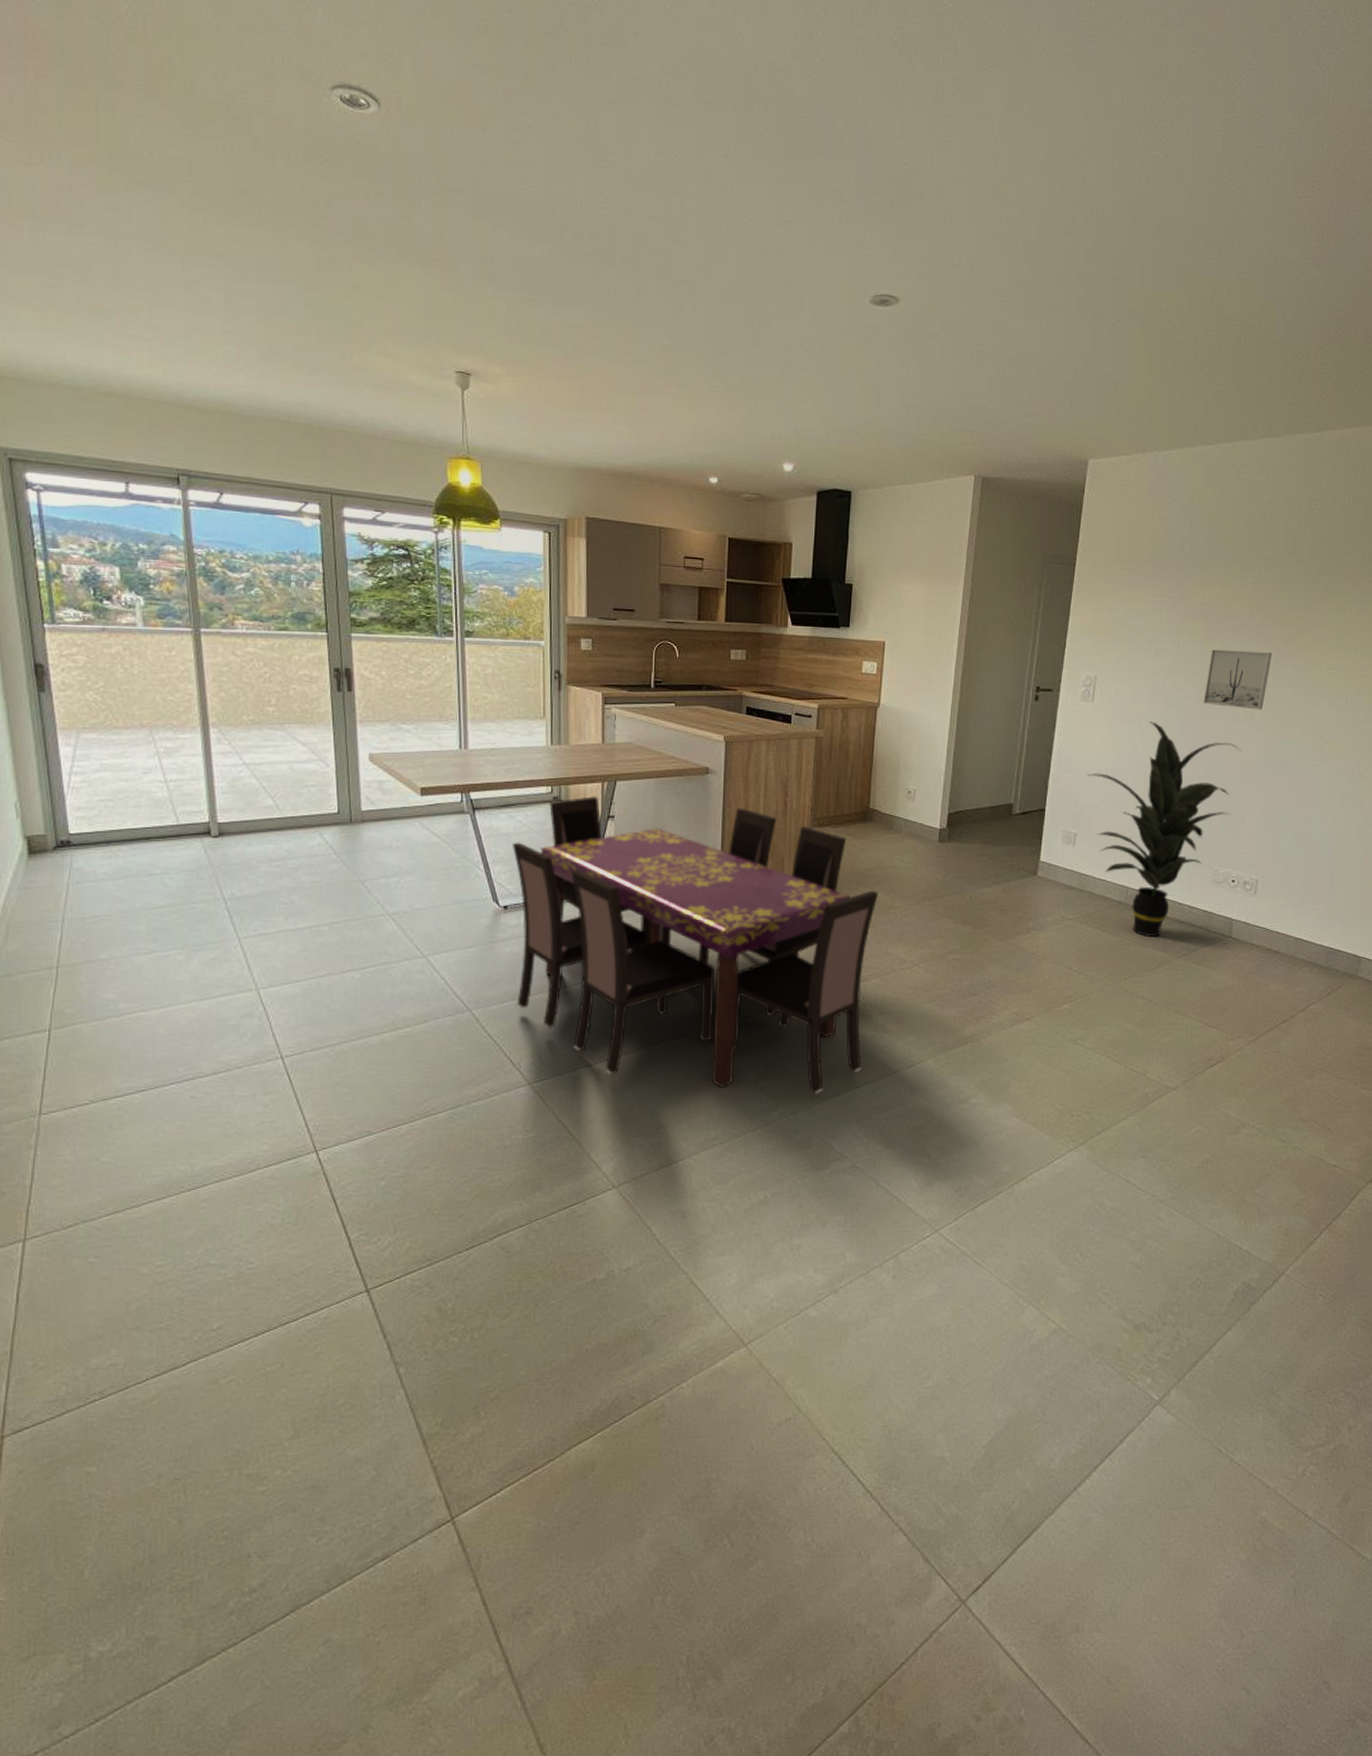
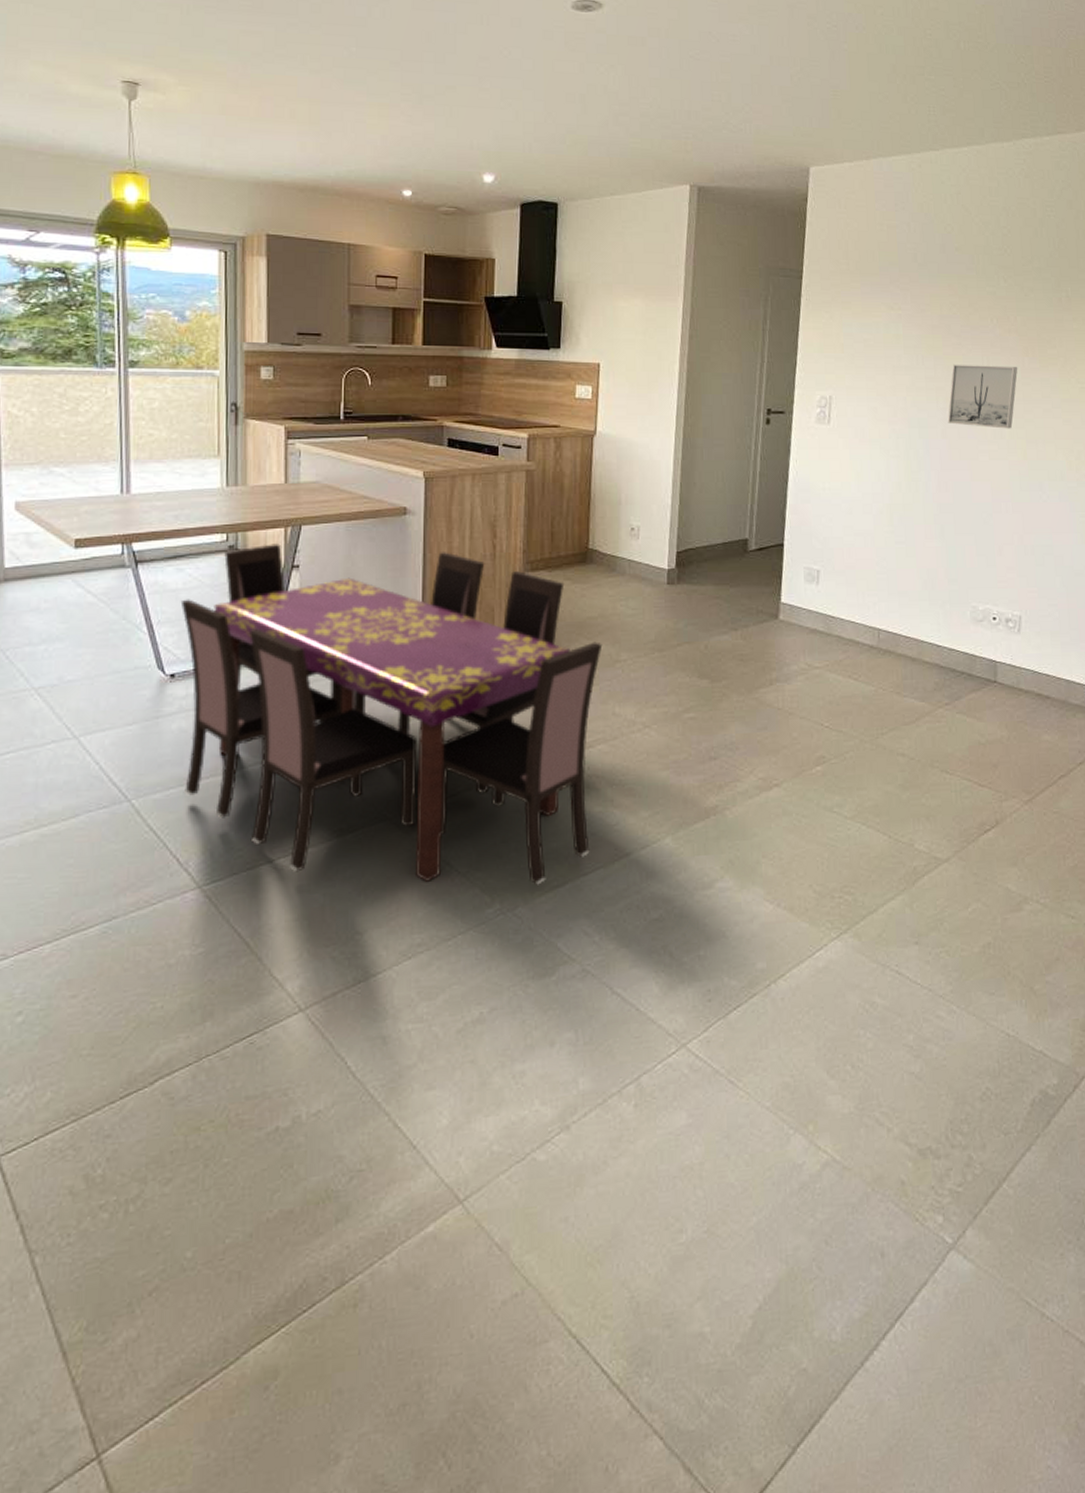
indoor plant: present [1087,721,1241,938] -> none [828,444,992,686]

